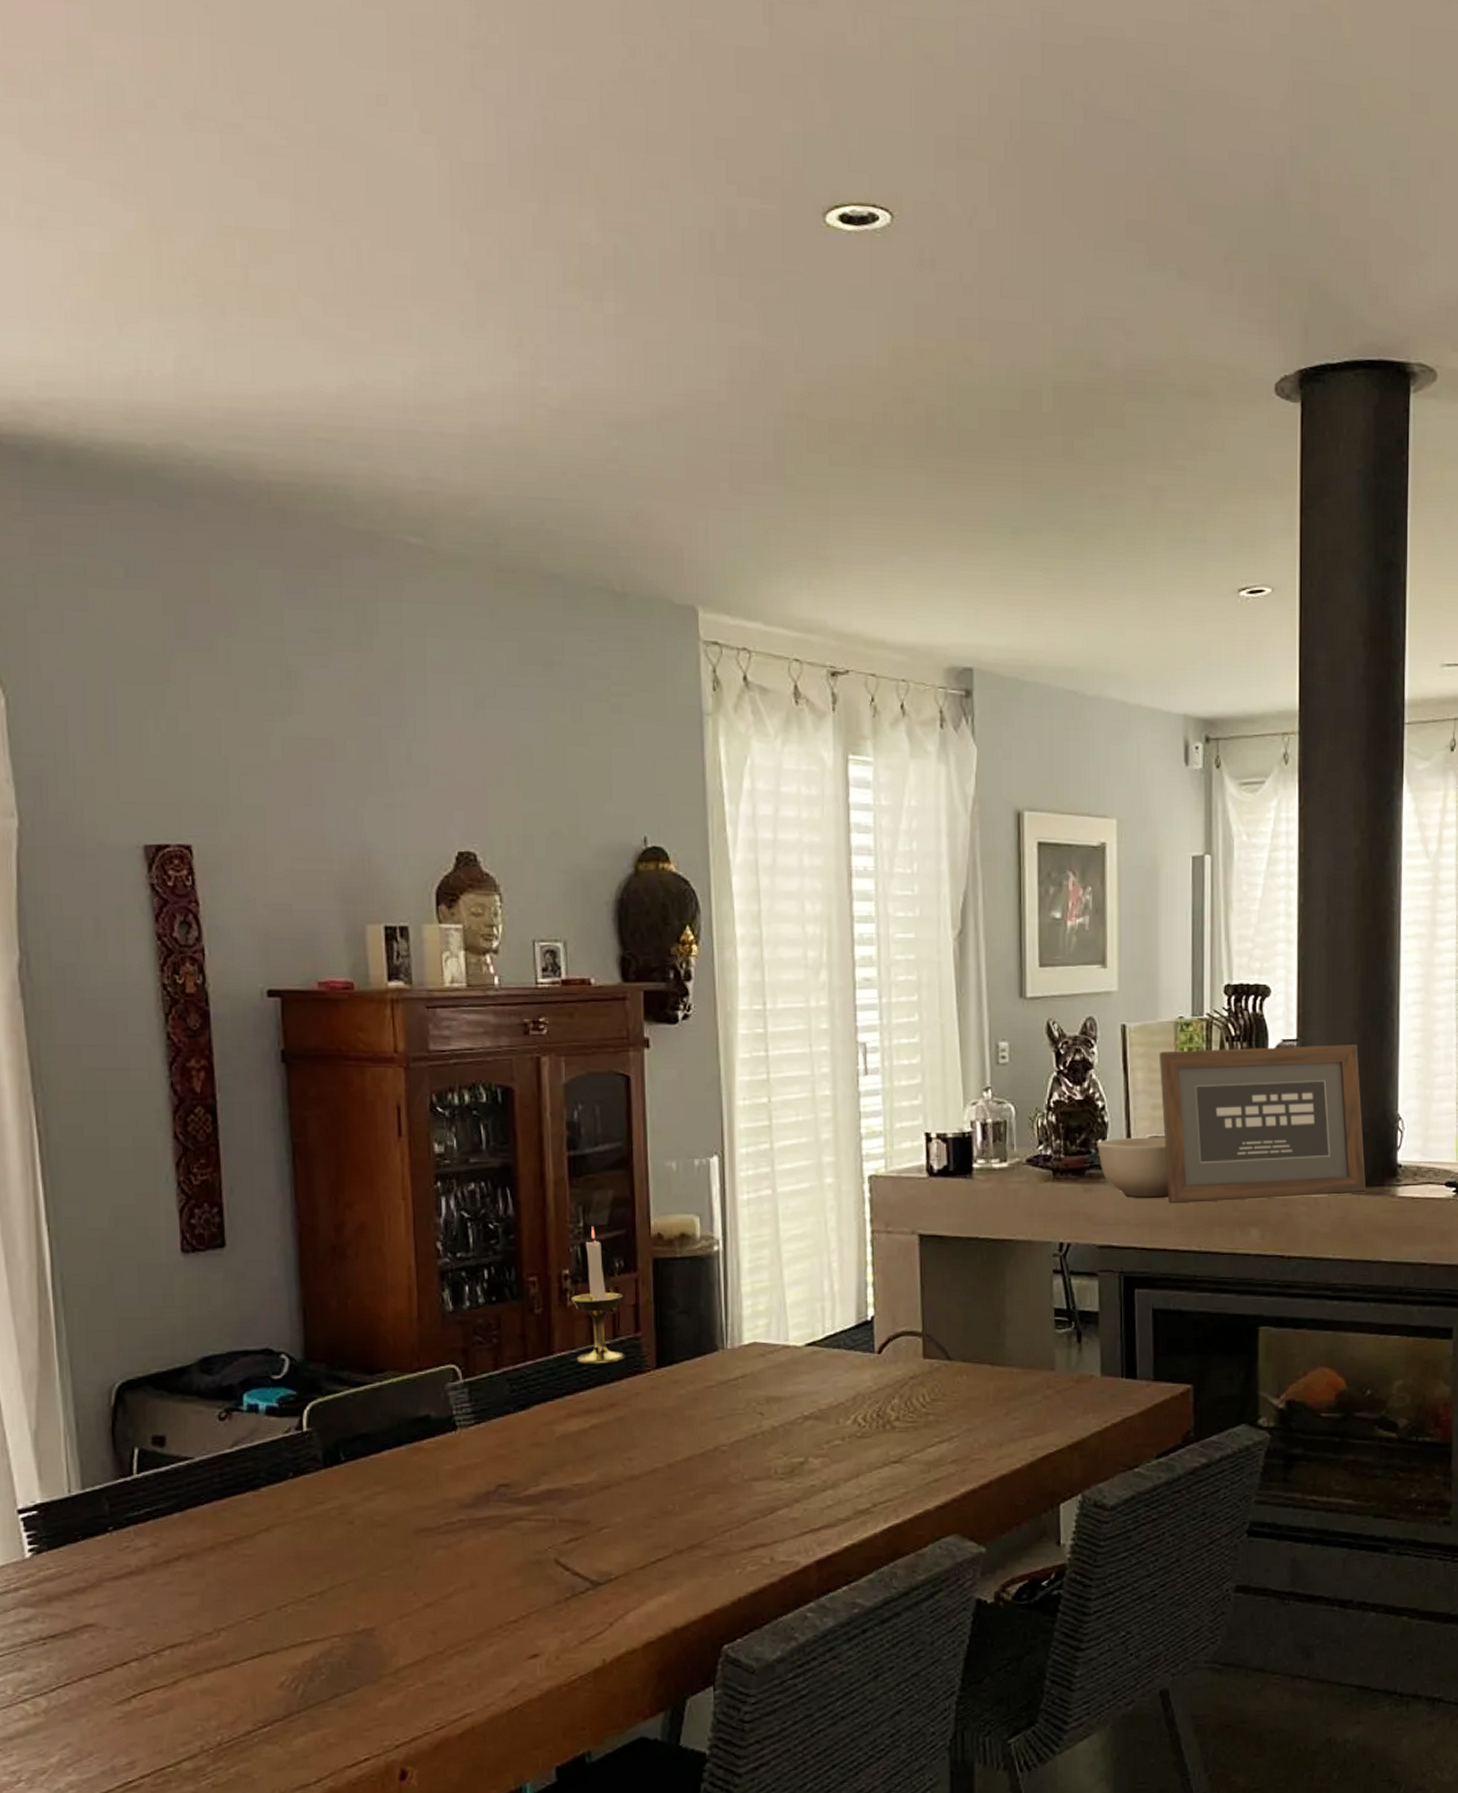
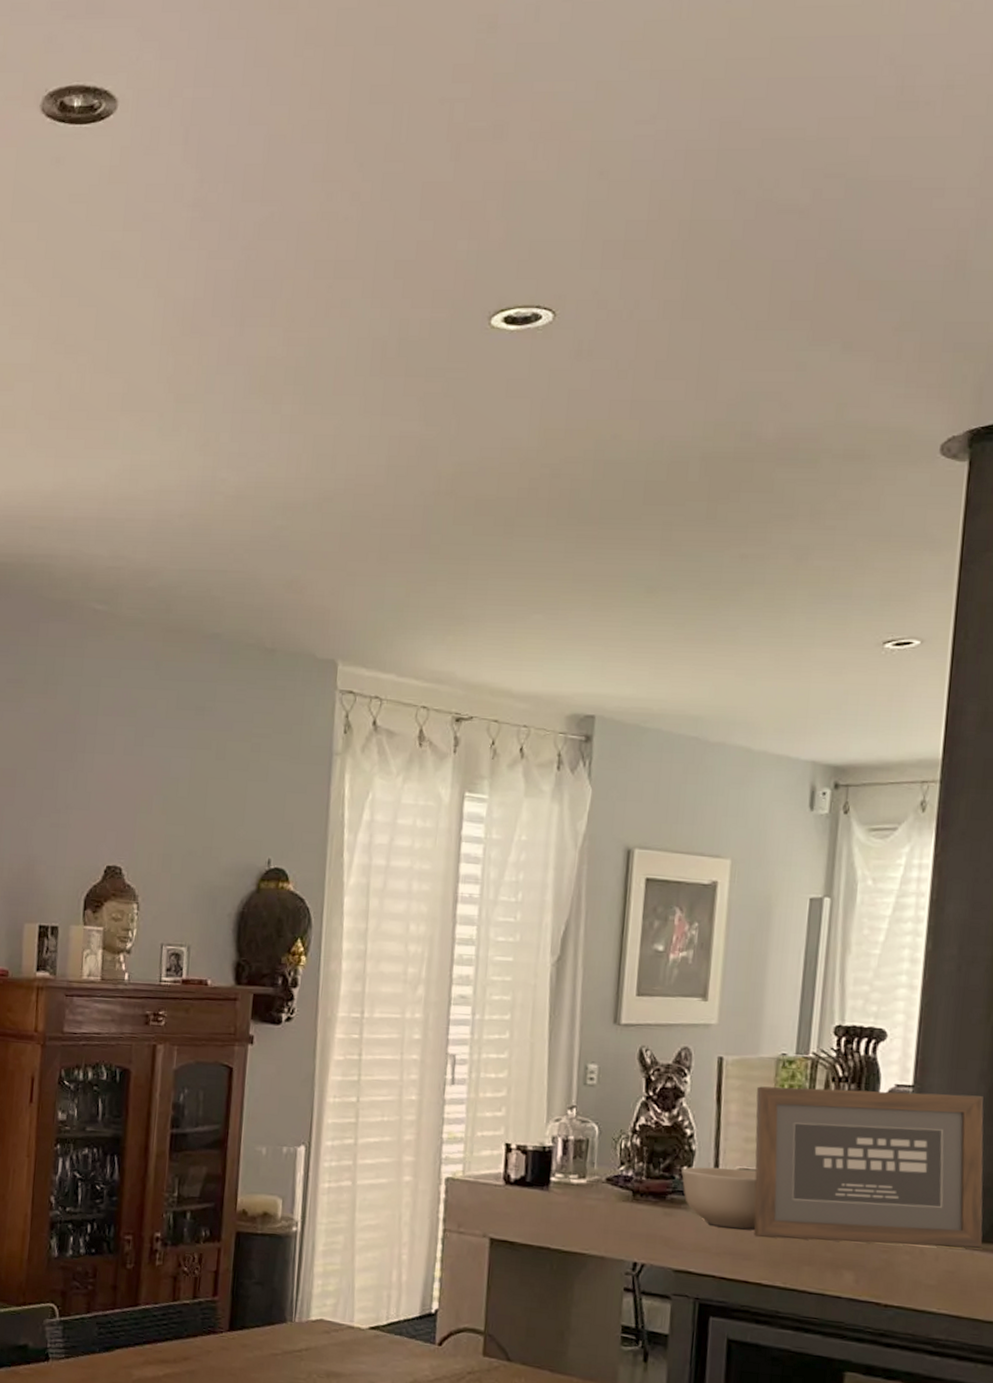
candlestick: present [570,1226,625,1366] -> none [158,1197,206,1322]

